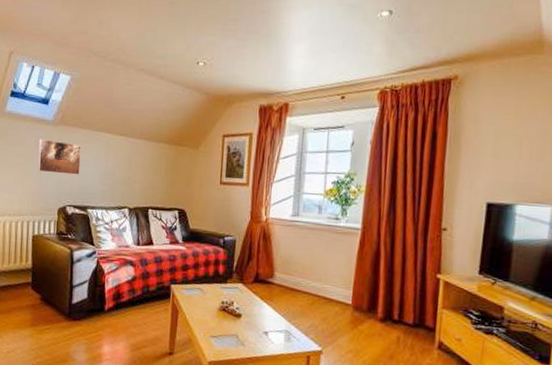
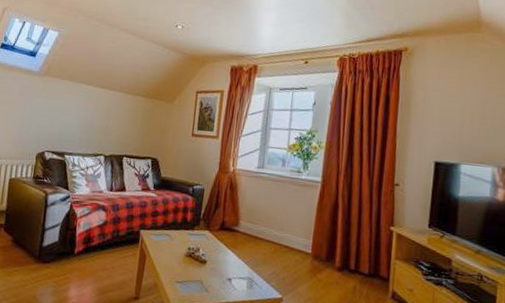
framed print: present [38,139,81,175] -> none [20,88,64,123]

